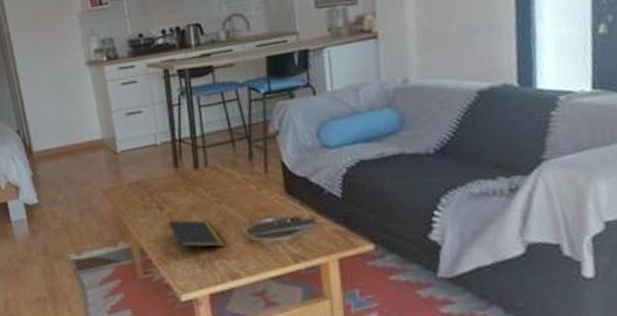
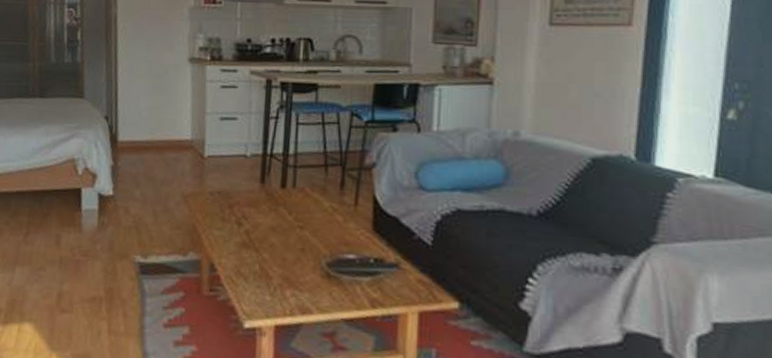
notepad: present [168,220,226,255] -> none [244,238,302,278]

